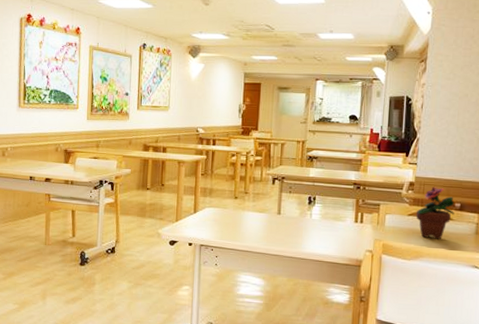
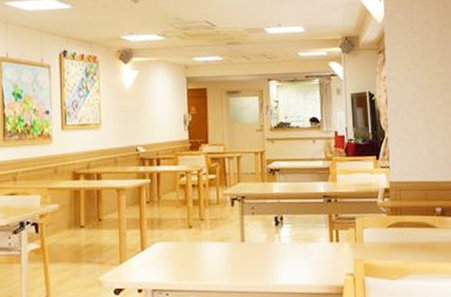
potted flower: present [416,186,455,240] -> none [395,191,436,252]

